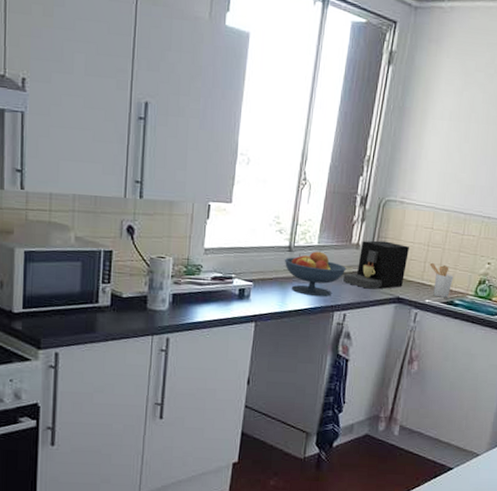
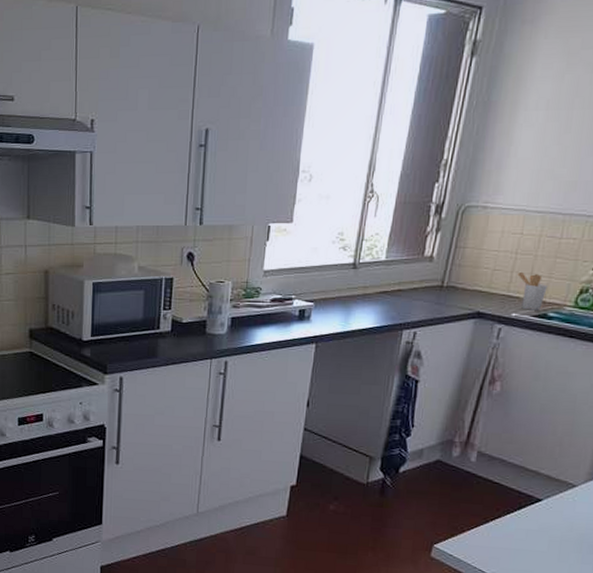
fruit bowl: present [284,251,347,297] -> none [347,267,418,315]
coffee maker: present [343,240,409,289] -> none [414,251,493,304]

